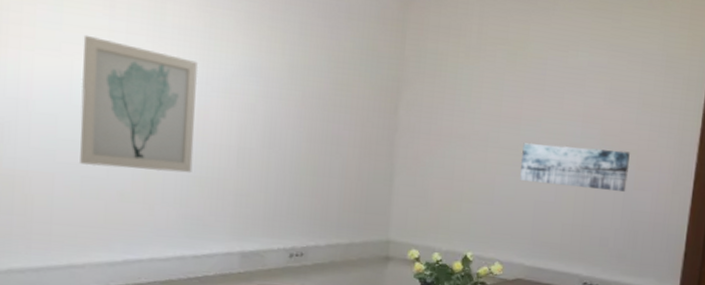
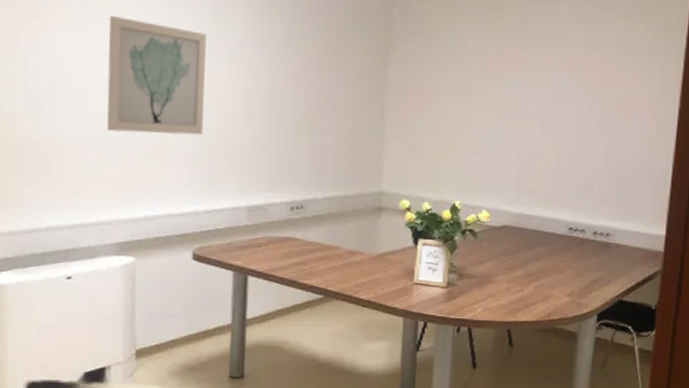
wall art: present [520,142,630,192] -> none [504,93,612,138]

